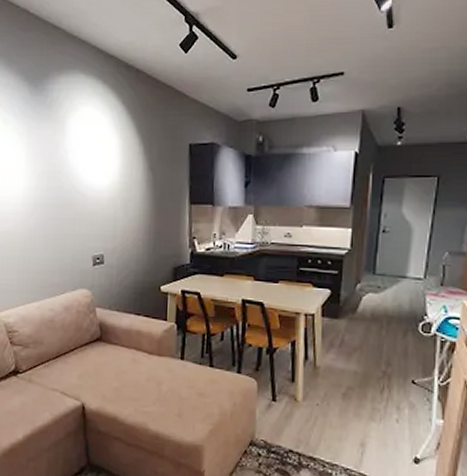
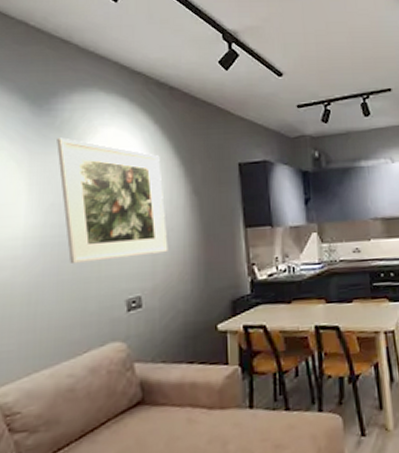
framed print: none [47,114,127,223] -> present [56,137,168,265]

